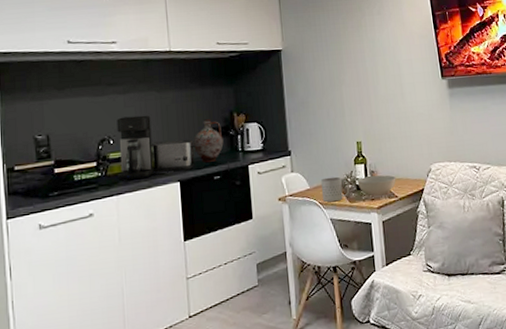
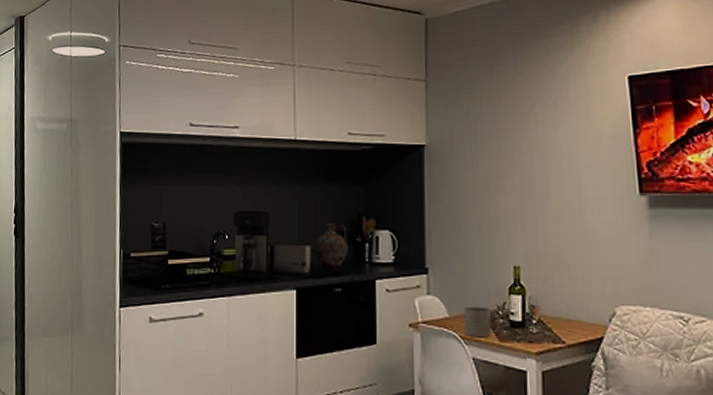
bowl: present [357,175,397,196] -> none [511,312,565,338]

